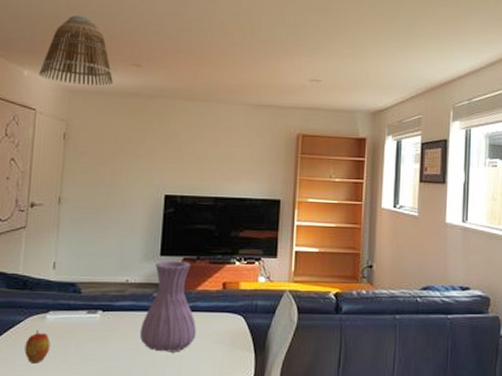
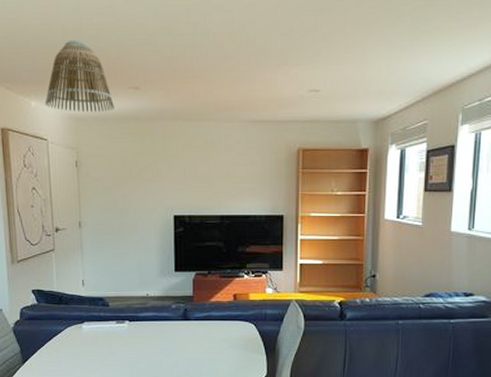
apple: present [24,330,50,362] -> none [68,338,89,364]
vase: present [139,261,196,352] -> none [163,276,212,355]

